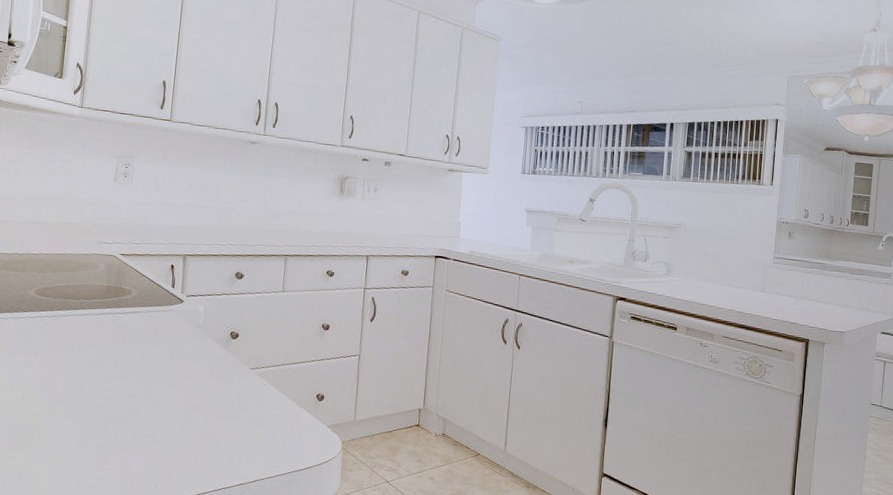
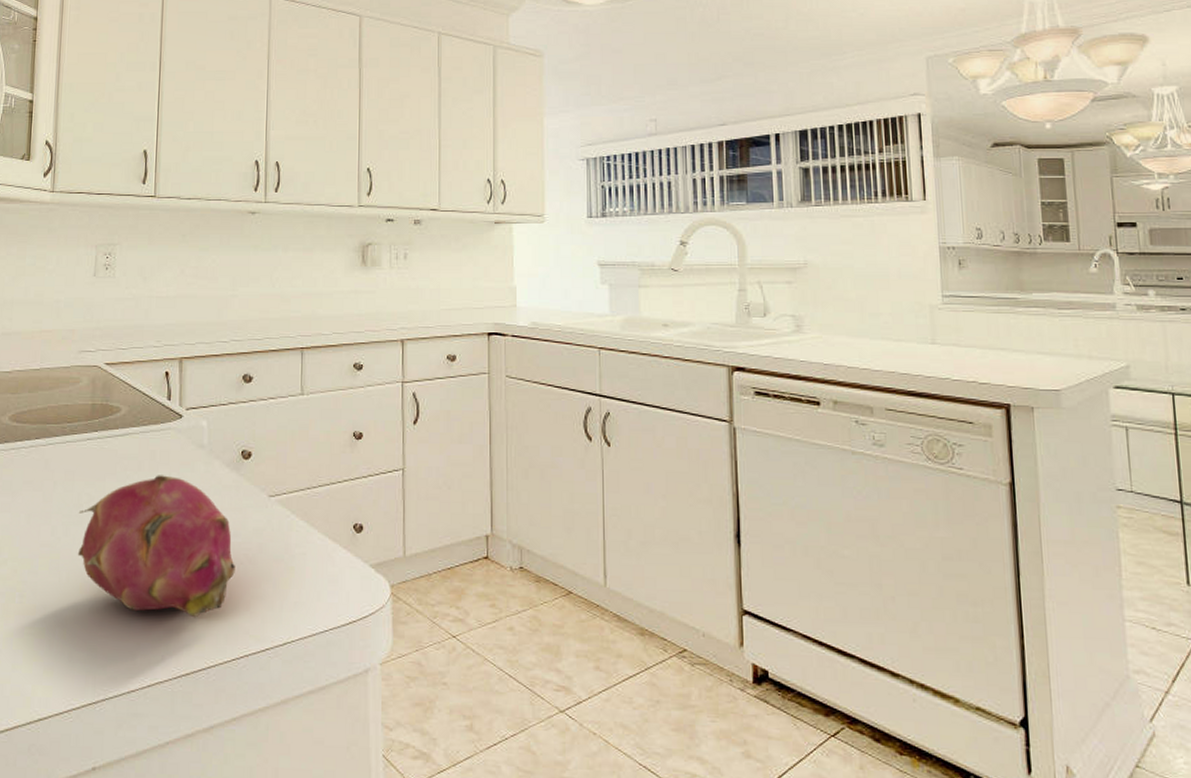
fruit: none [89,346,220,457] -> present [77,475,235,617]

